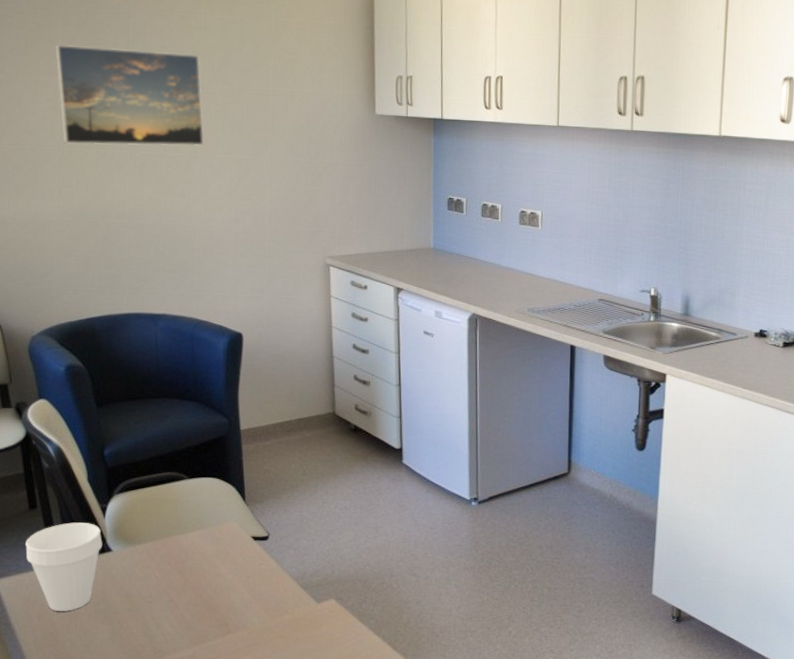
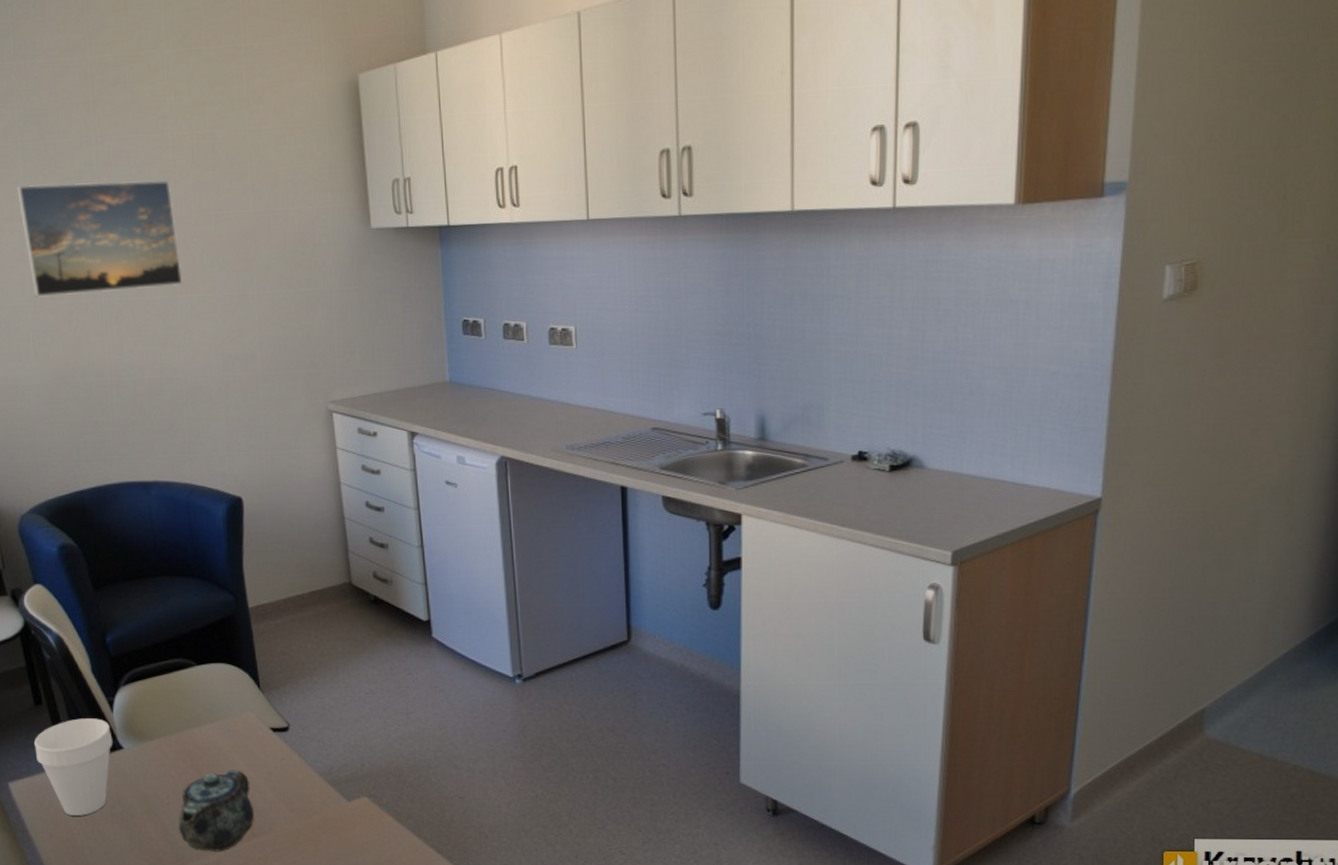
teapot: none [158,573,231,646] -> present [178,770,255,851]

